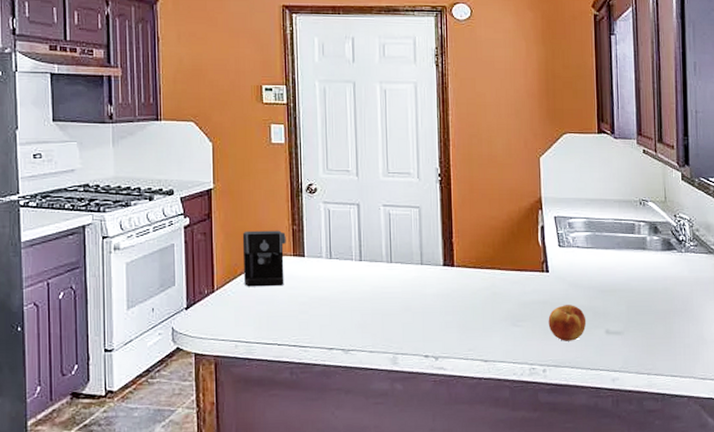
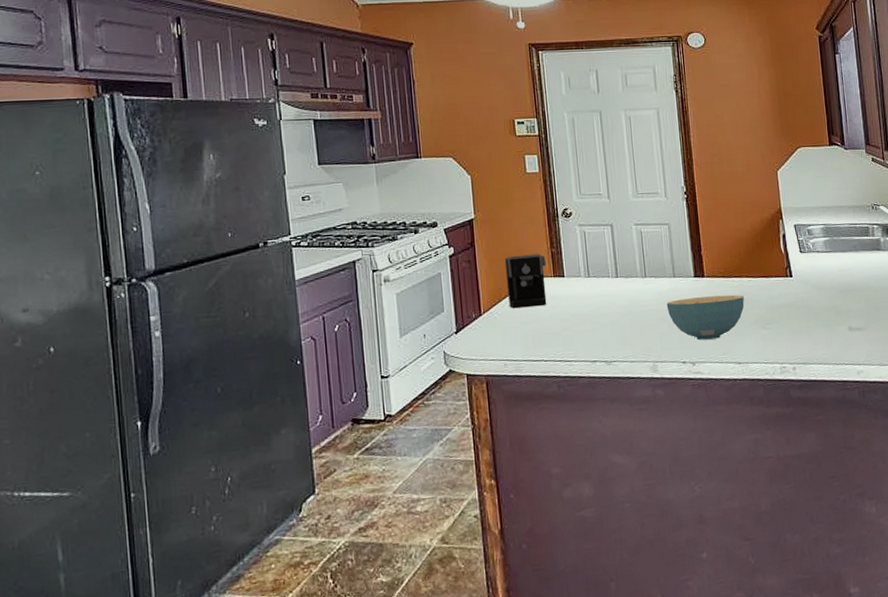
cereal bowl: none [411,287,495,334] -> present [666,294,745,340]
fruit: present [548,305,587,341] -> none [794,305,830,340]

